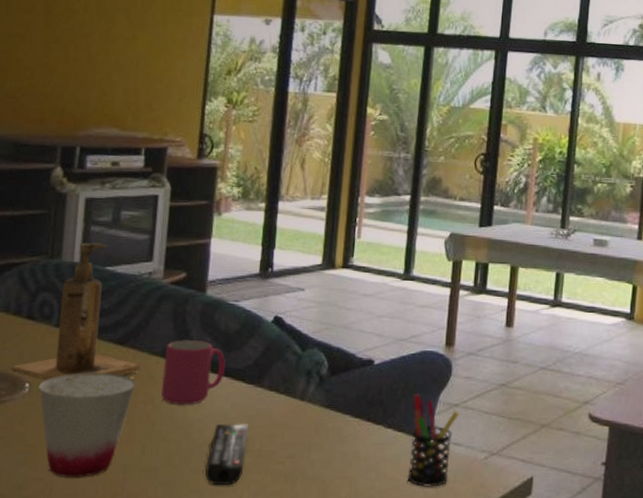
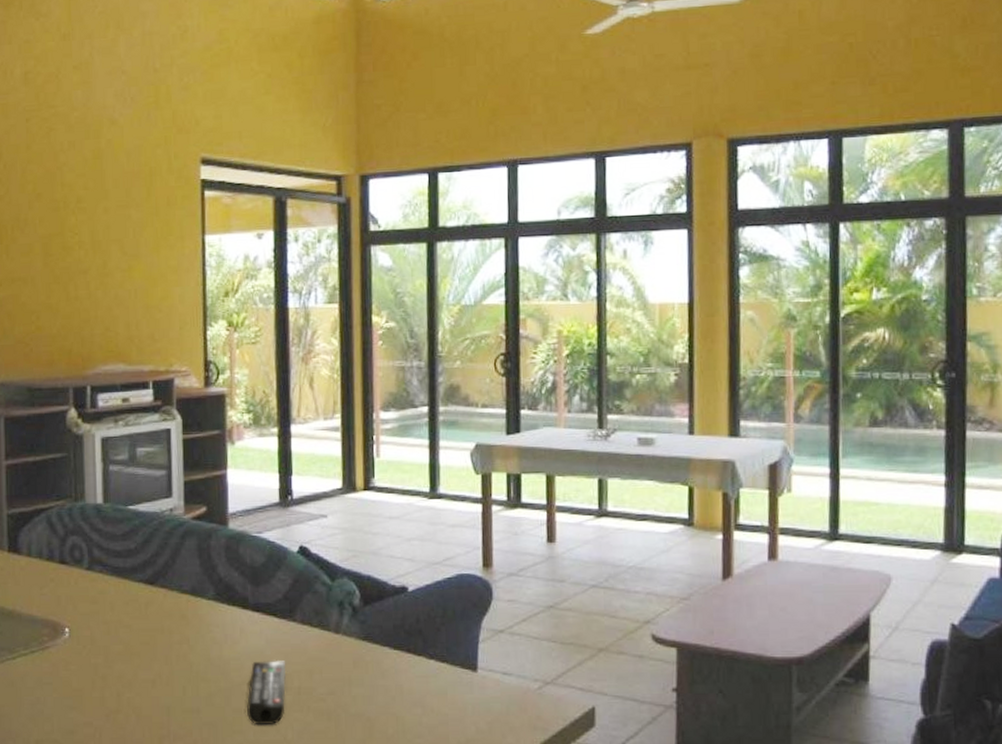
soap dispenser: present [11,242,142,380] -> none [51,482,174,624]
cup: present [39,372,137,479] -> none [78,613,170,722]
mug: present [161,340,225,405] -> none [194,576,255,643]
pen holder: present [407,394,459,487] -> none [454,621,505,721]

